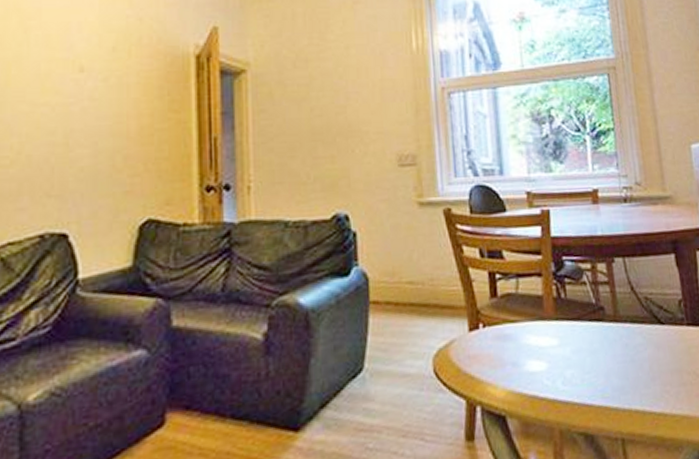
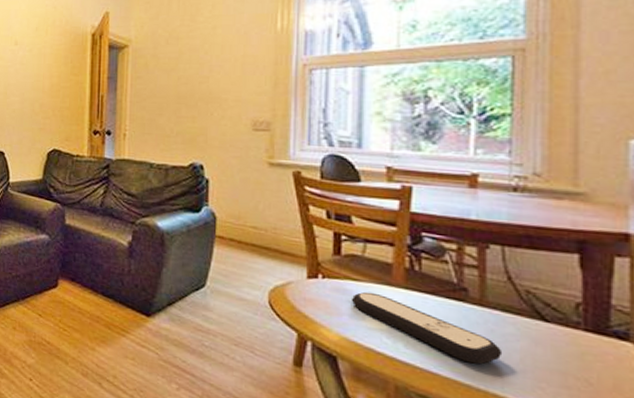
remote control: none [511,331,637,385] -> present [351,291,503,365]

